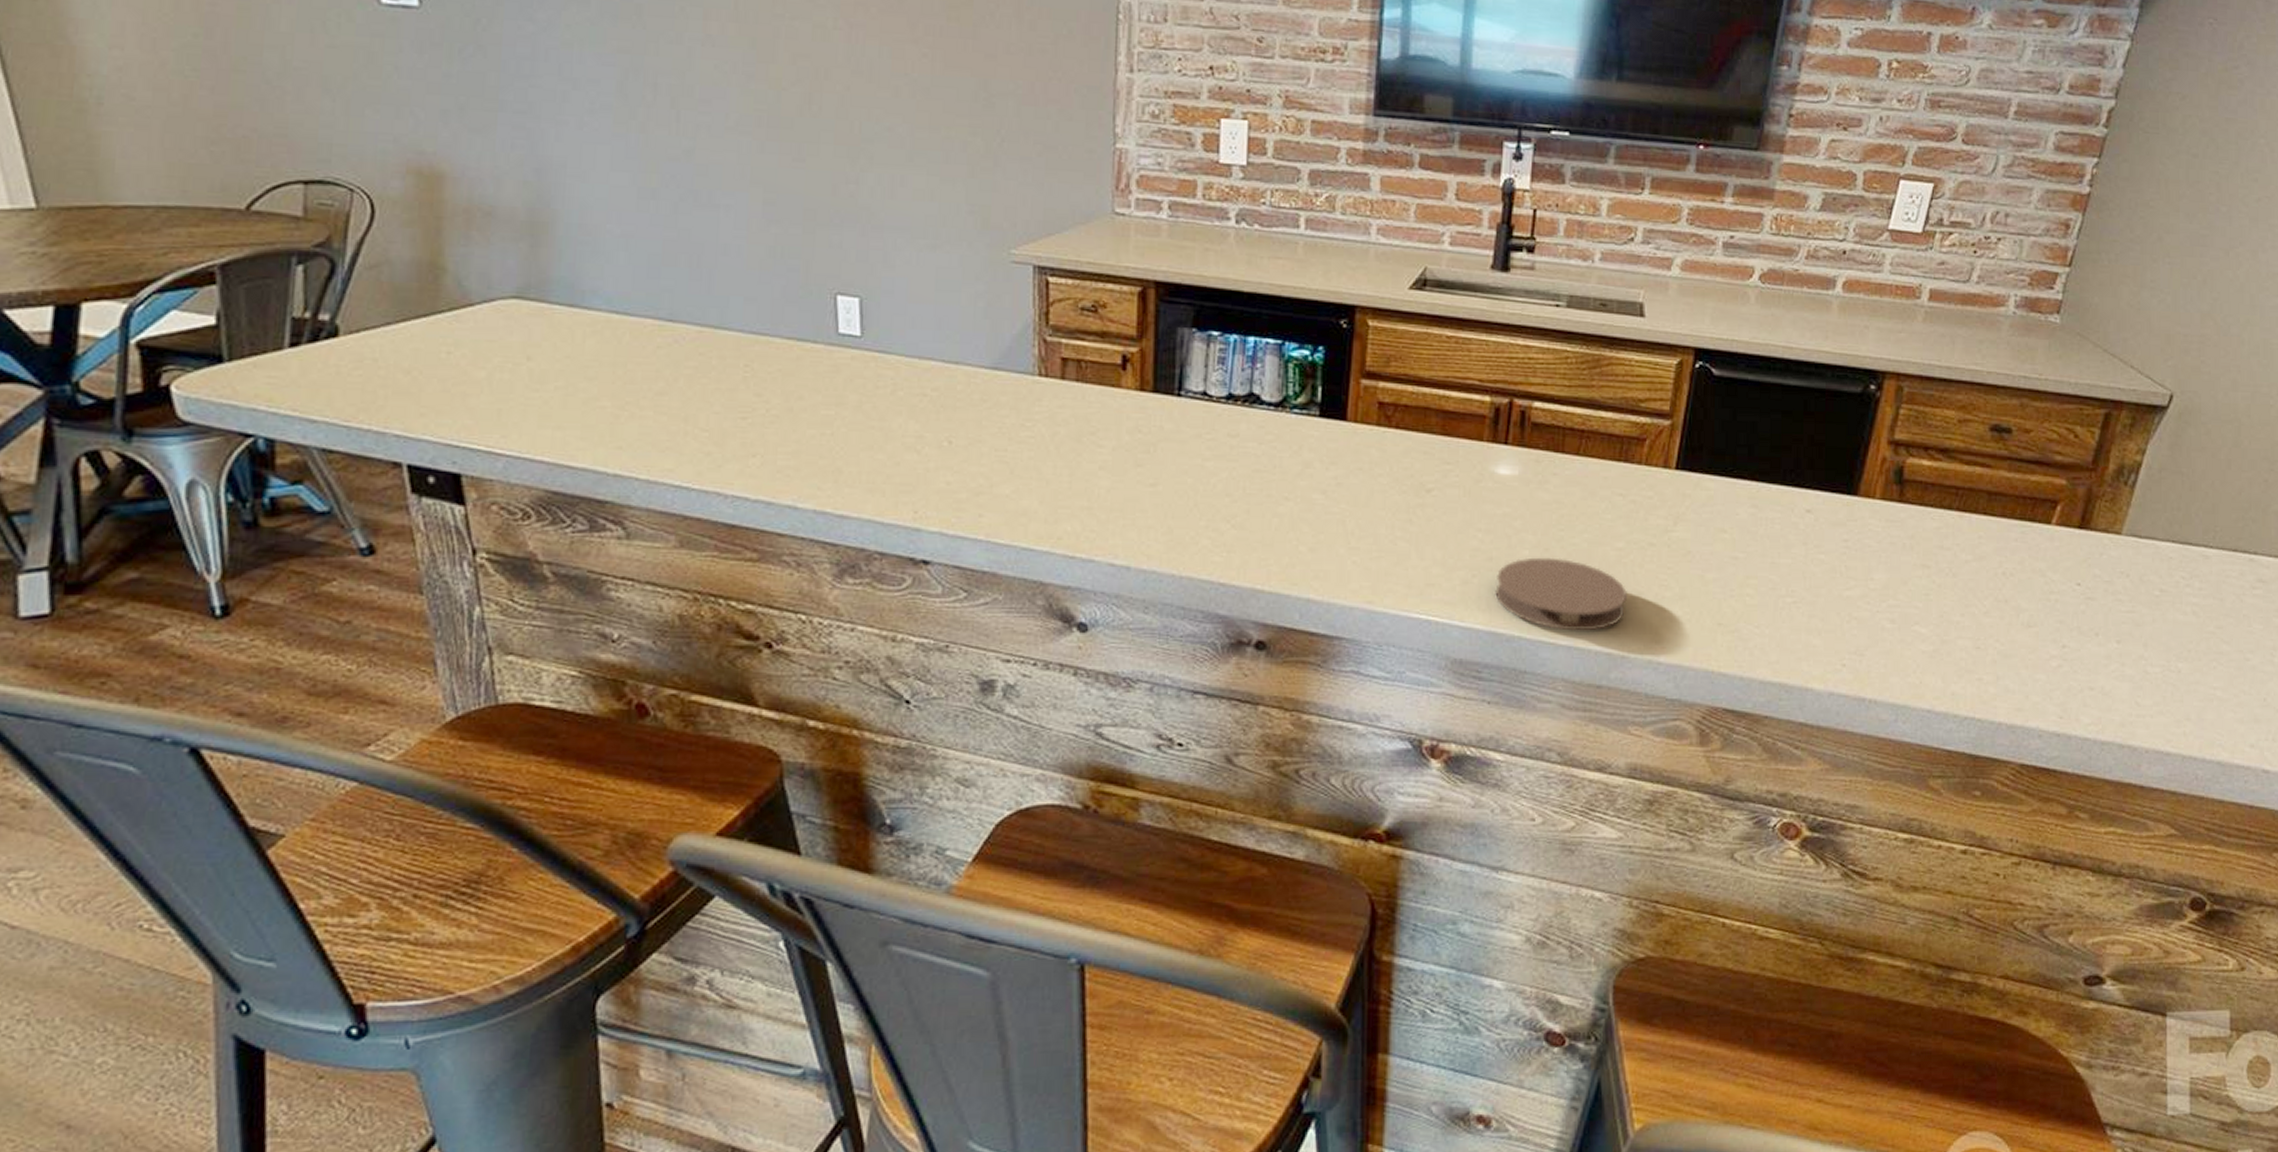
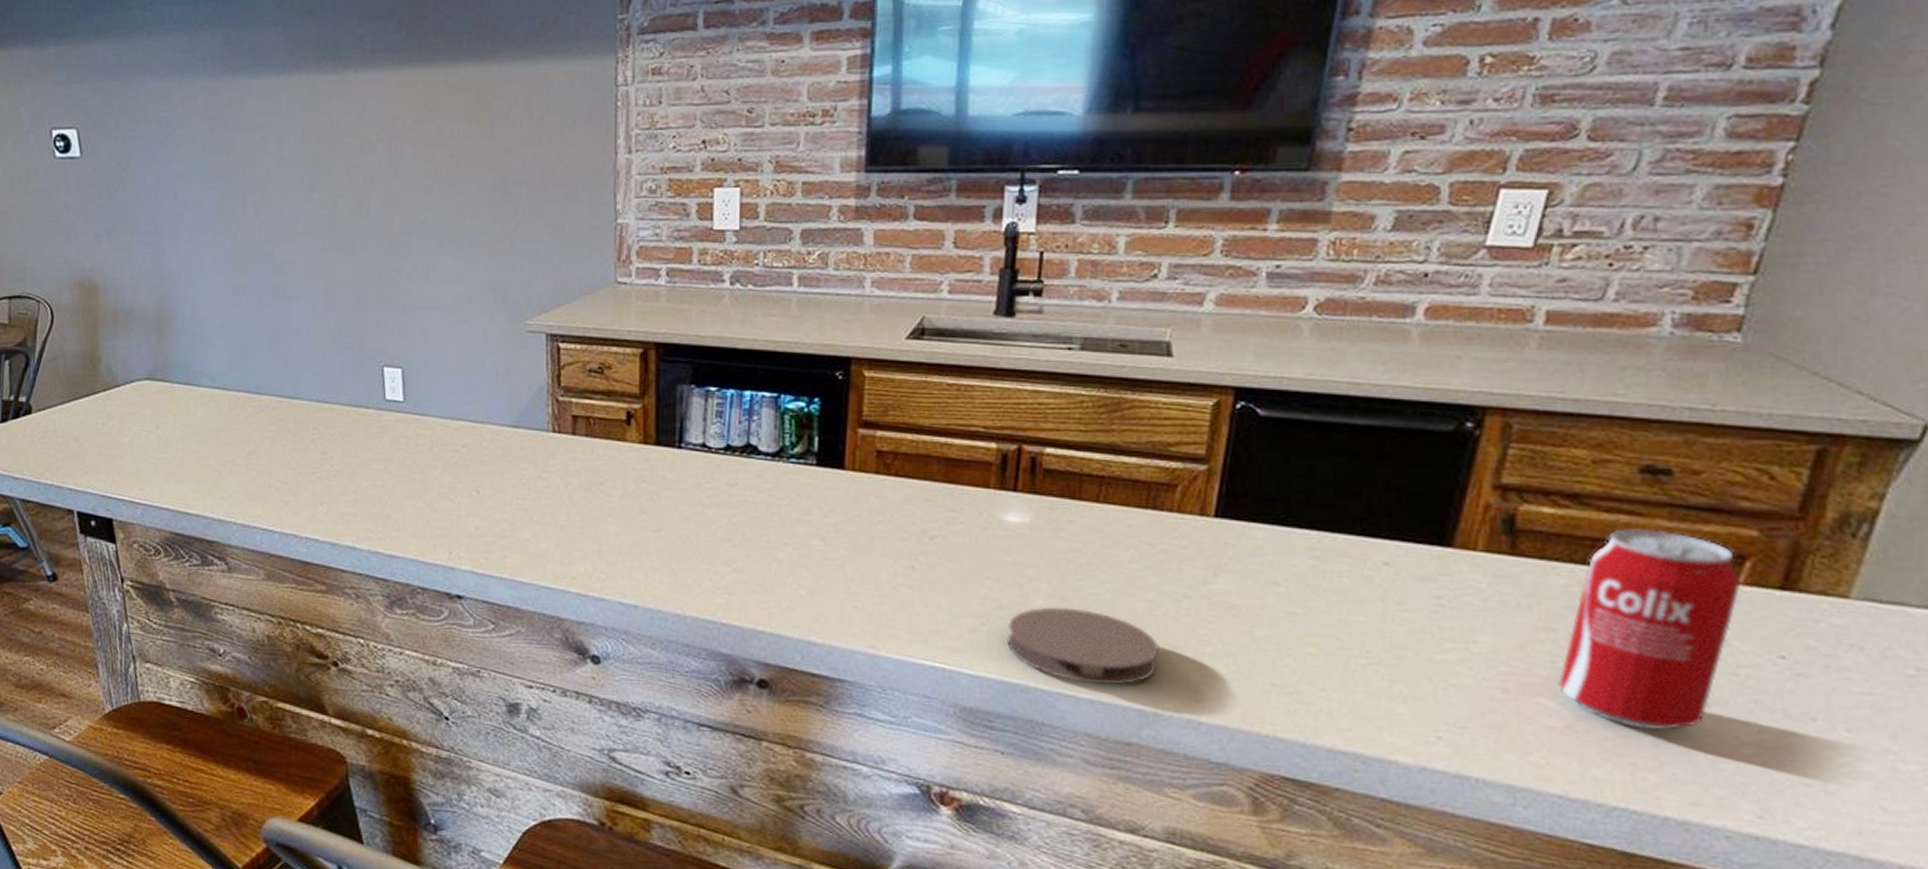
beverage can: none [1930,479,2054,650] -> present [1558,529,1741,732]

